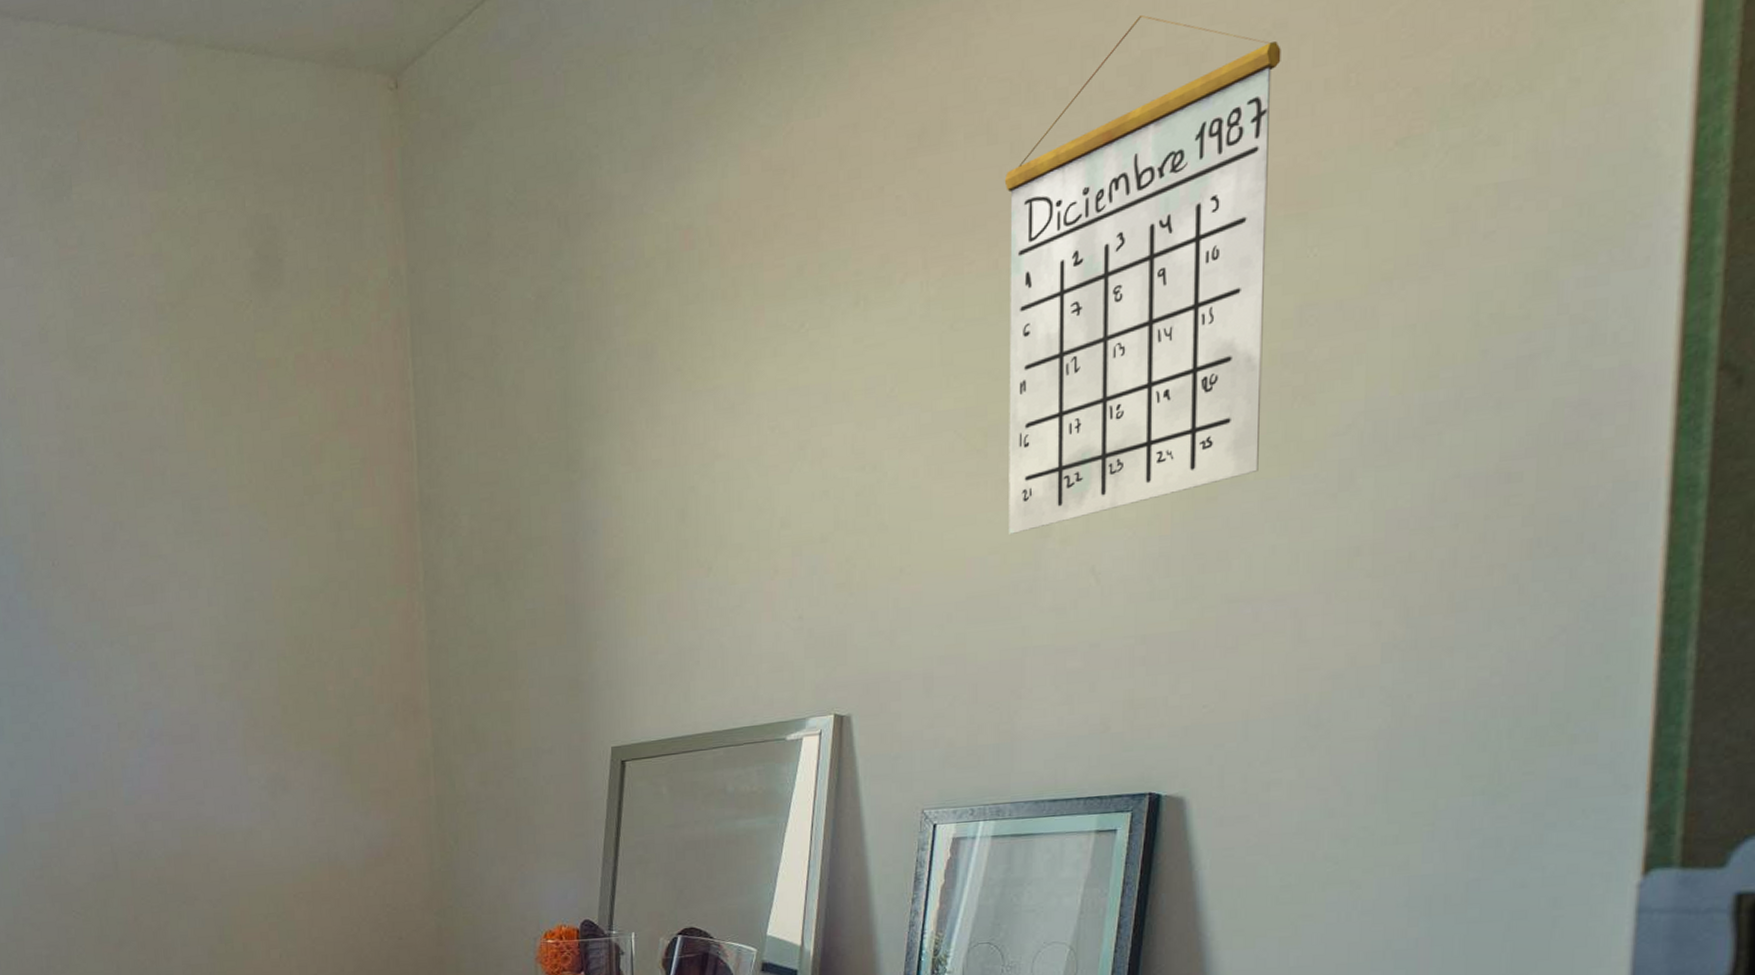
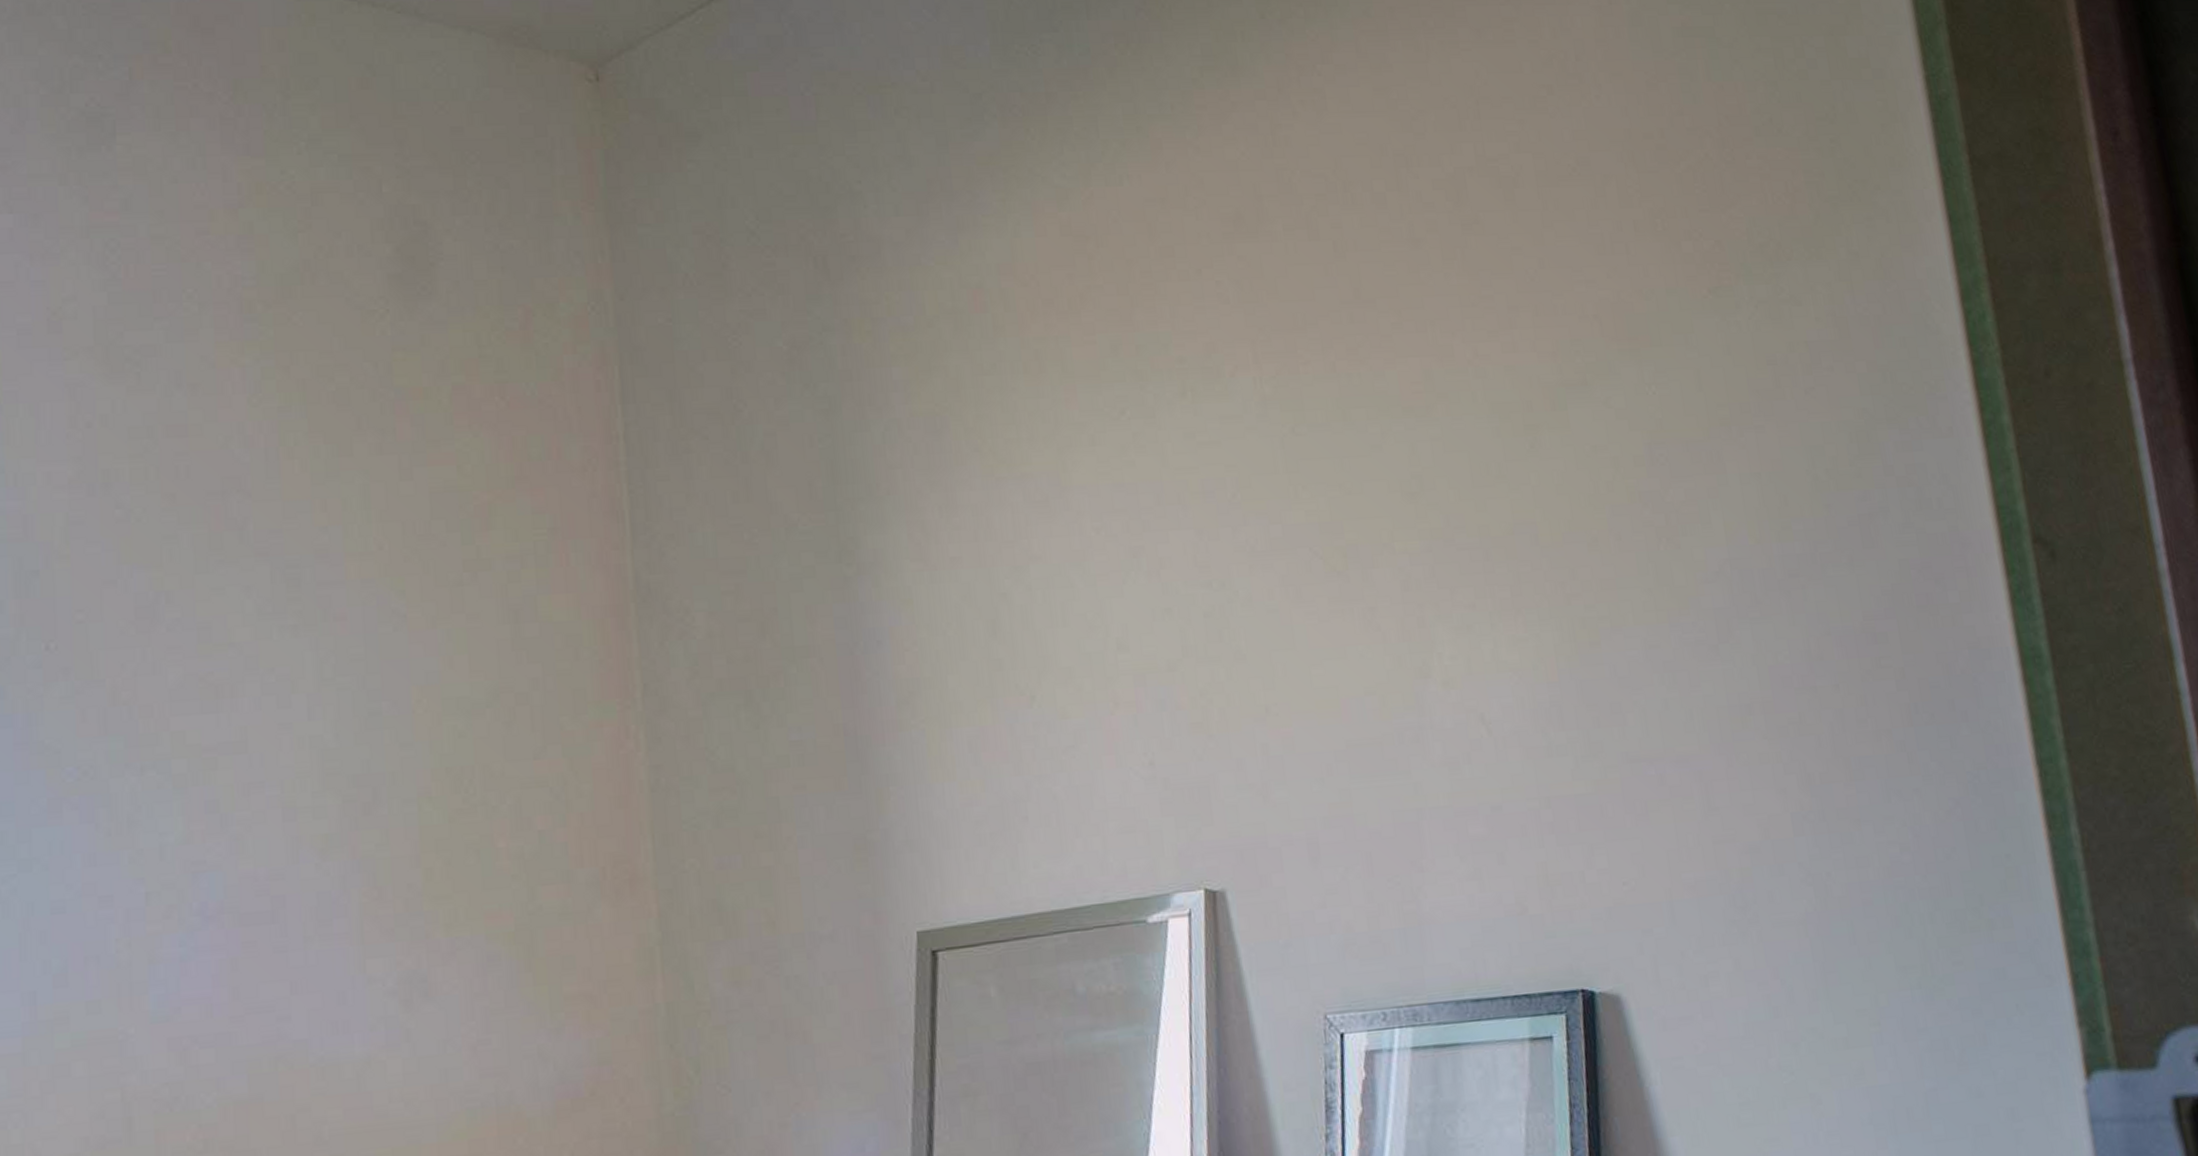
calendar: present [1004,14,1281,534] -> none [1331,132,1637,672]

